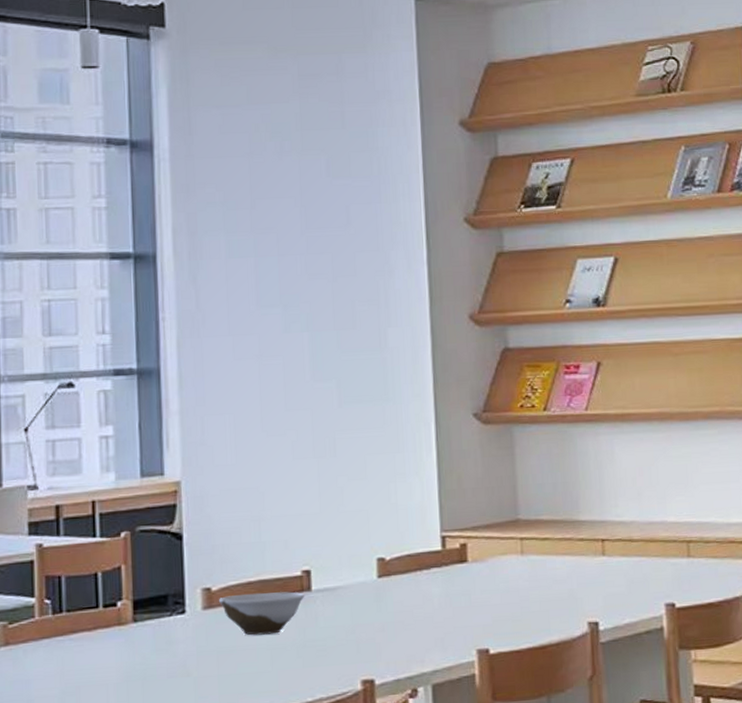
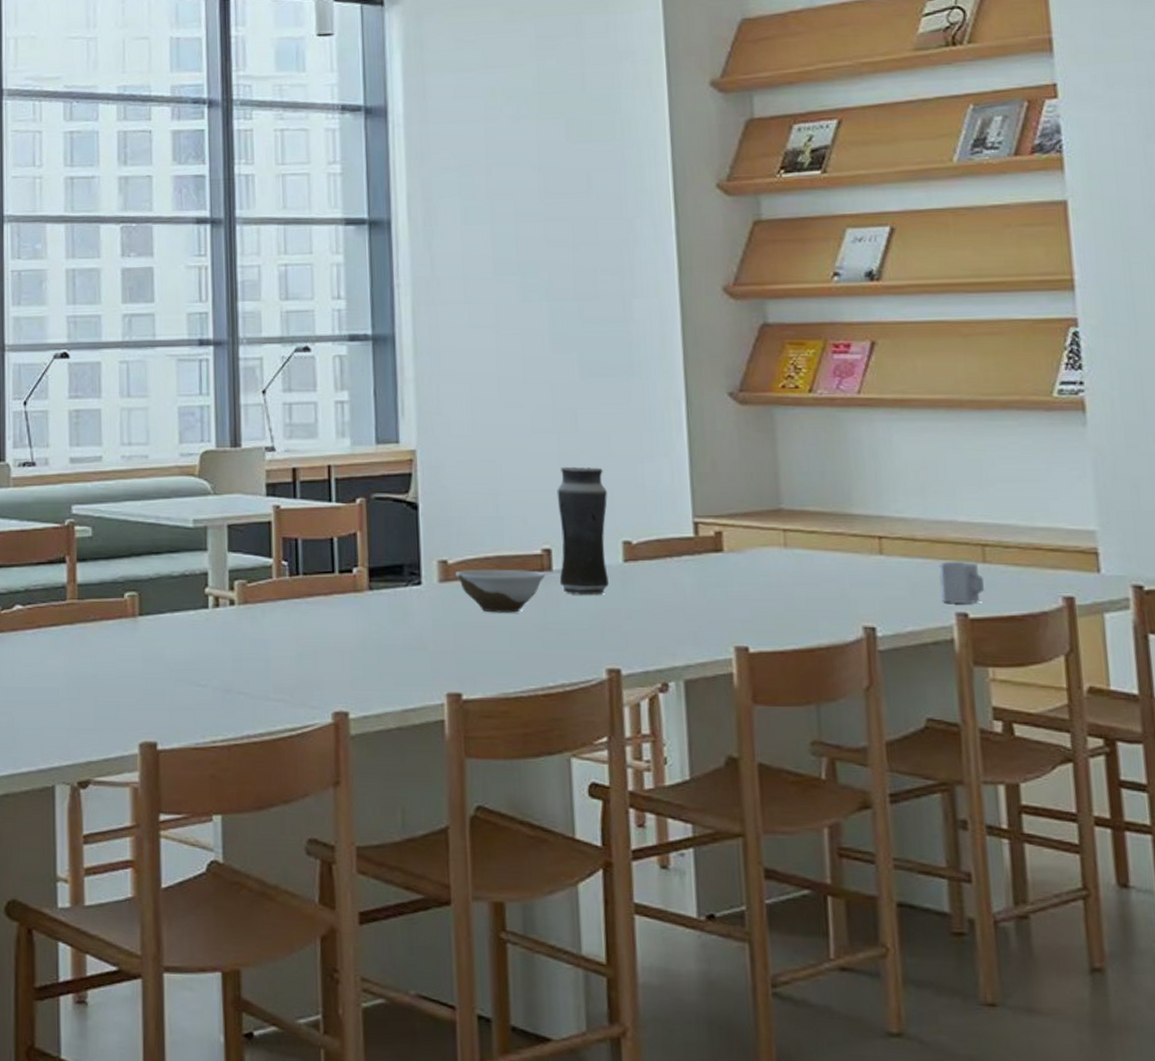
vase: none [316,489,364,612] -> present [557,466,609,595]
cup: none [651,557,688,596] -> present [938,562,984,603]

